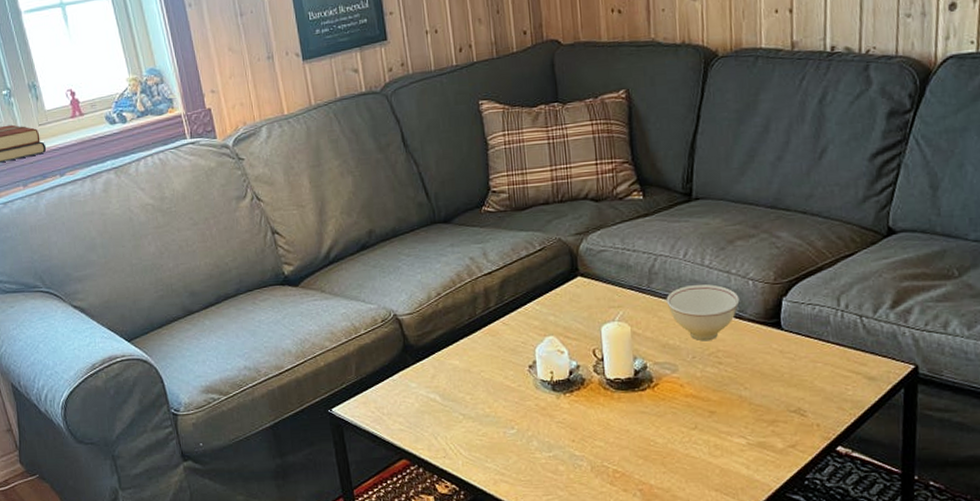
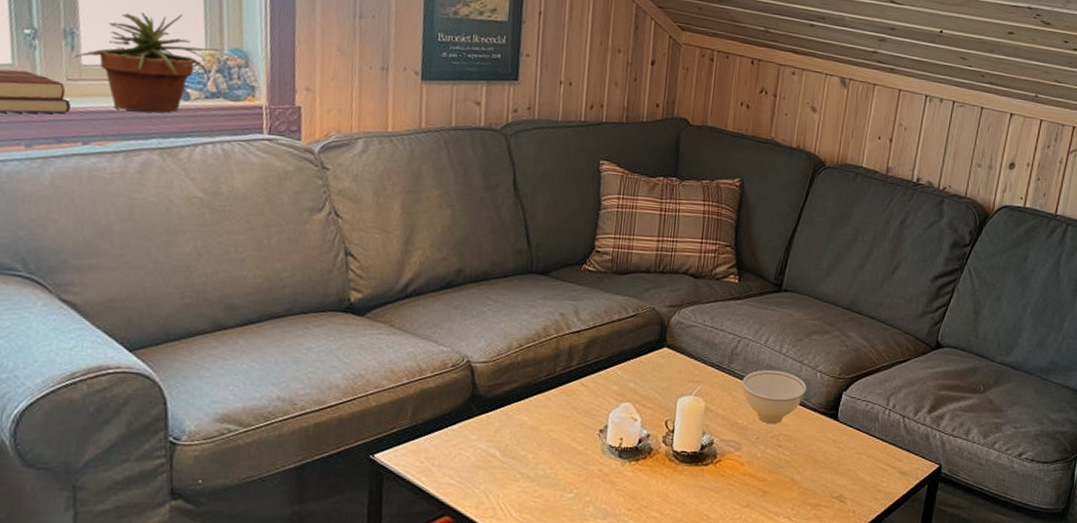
potted plant: none [39,49,142,141] -> present [73,11,223,113]

